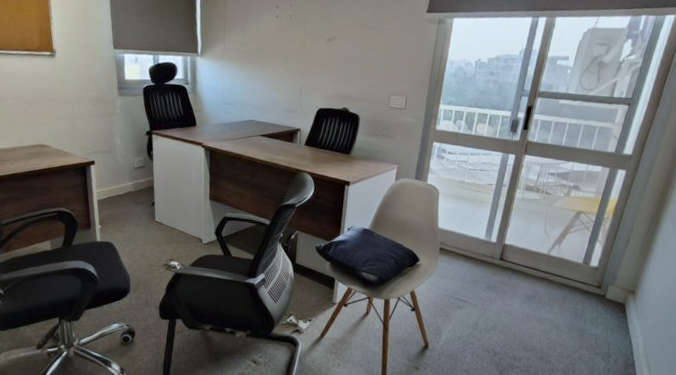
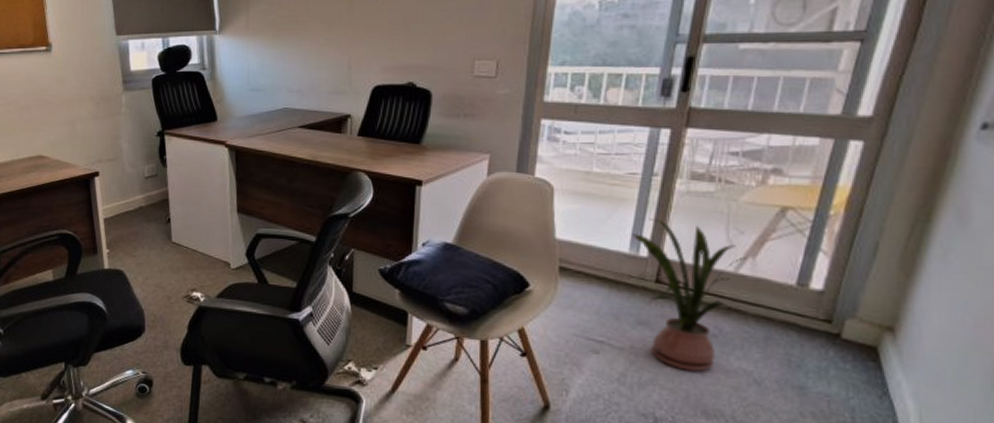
house plant: none [487,215,556,321] -> present [632,217,747,372]

